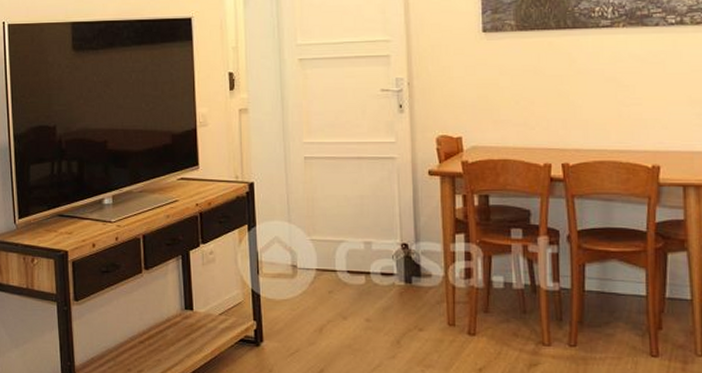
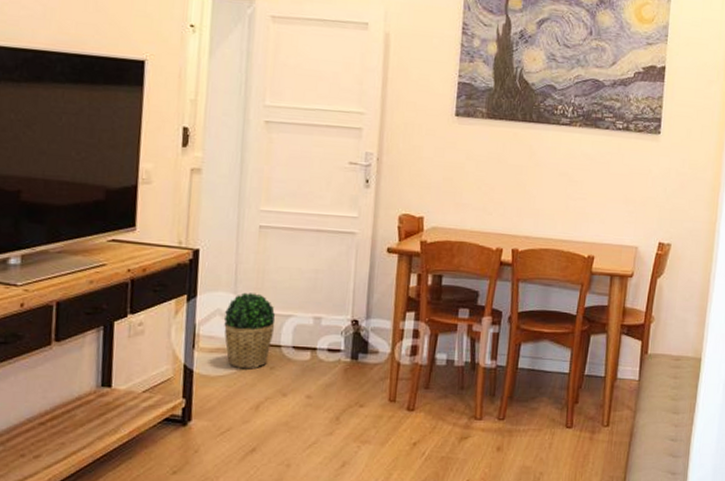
potted plant: none [281,221,329,294] -> present [224,292,276,370]

